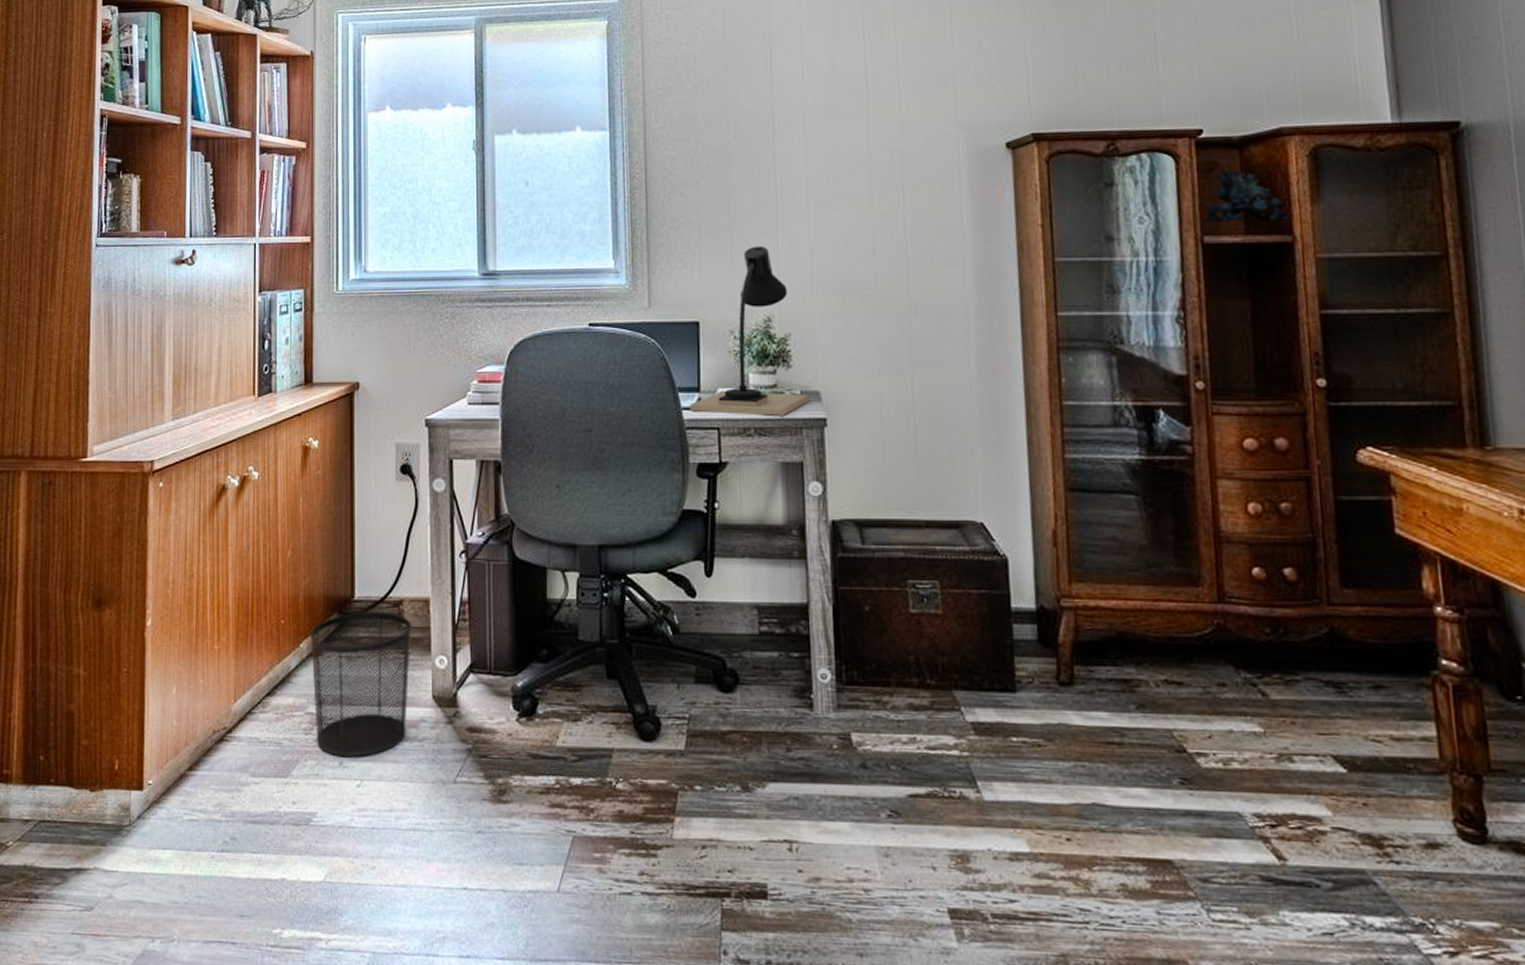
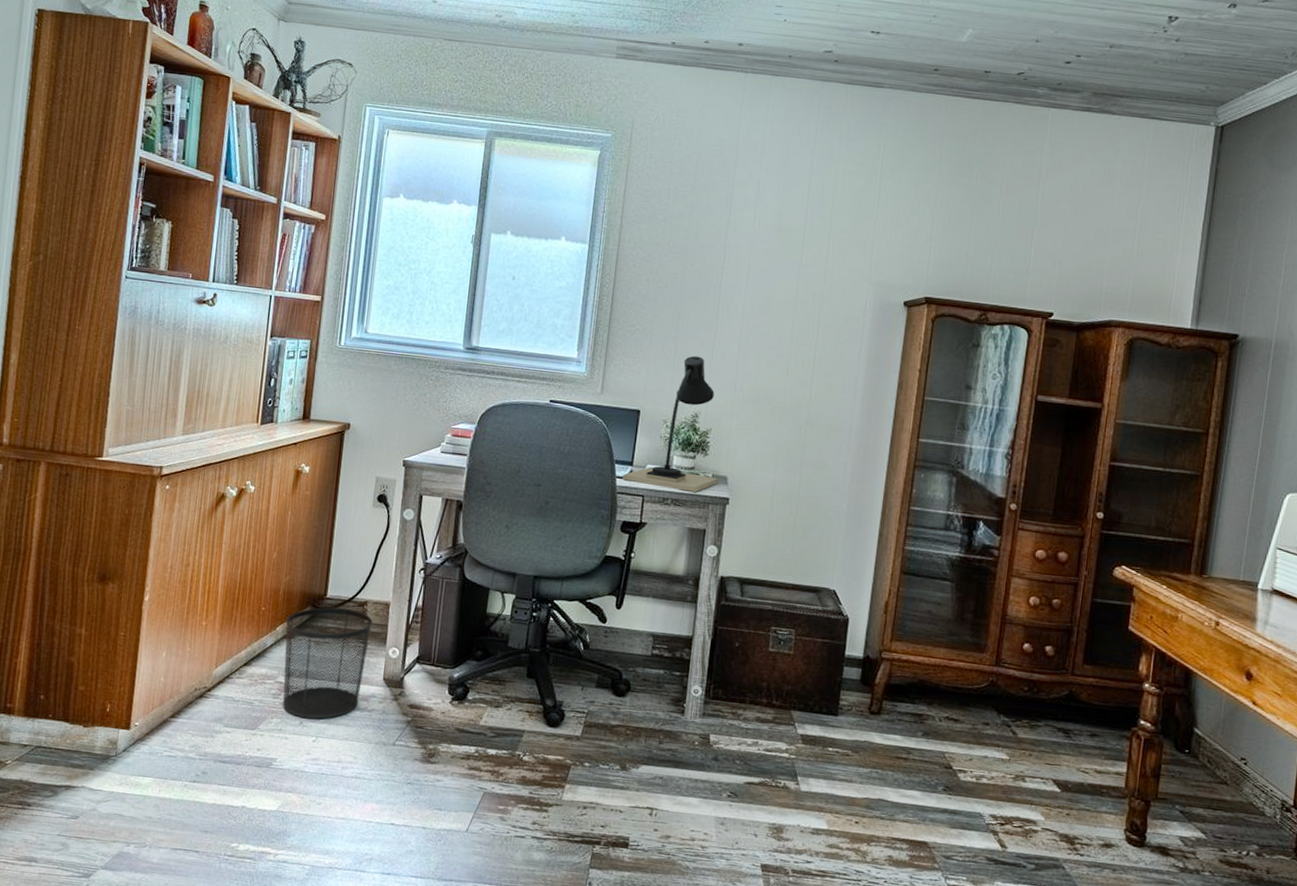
decorative figurine: present [1201,170,1290,222] -> none [1039,347,1103,392]

